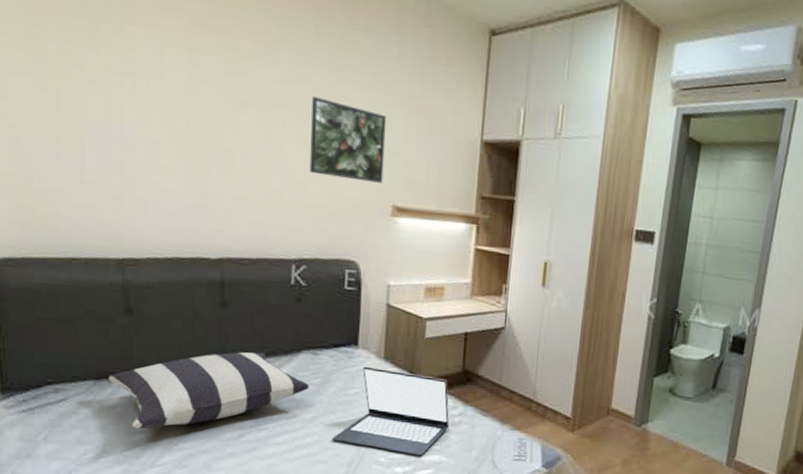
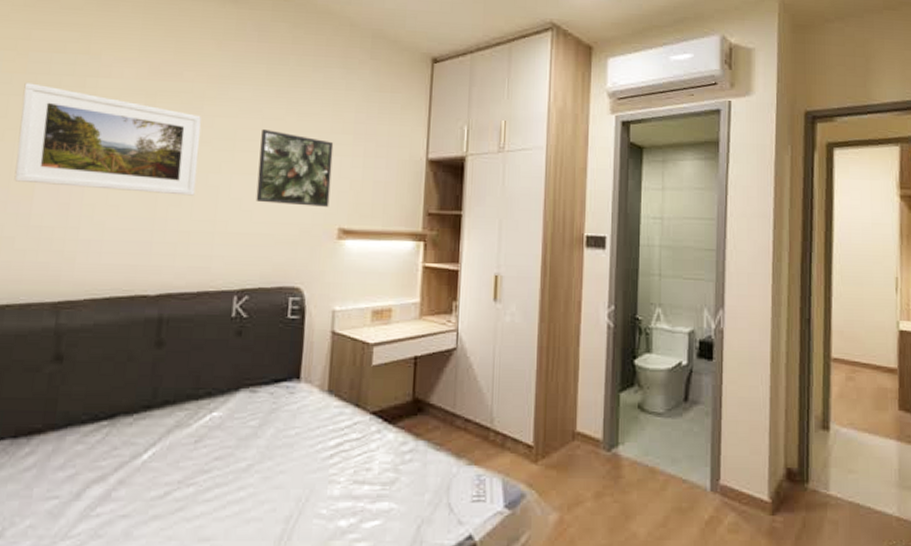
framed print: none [59,26,250,162] -> present [14,82,201,196]
pillow: present [108,352,309,429] -> none [27,394,246,493]
laptop: present [332,366,450,456] -> none [269,402,400,504]

